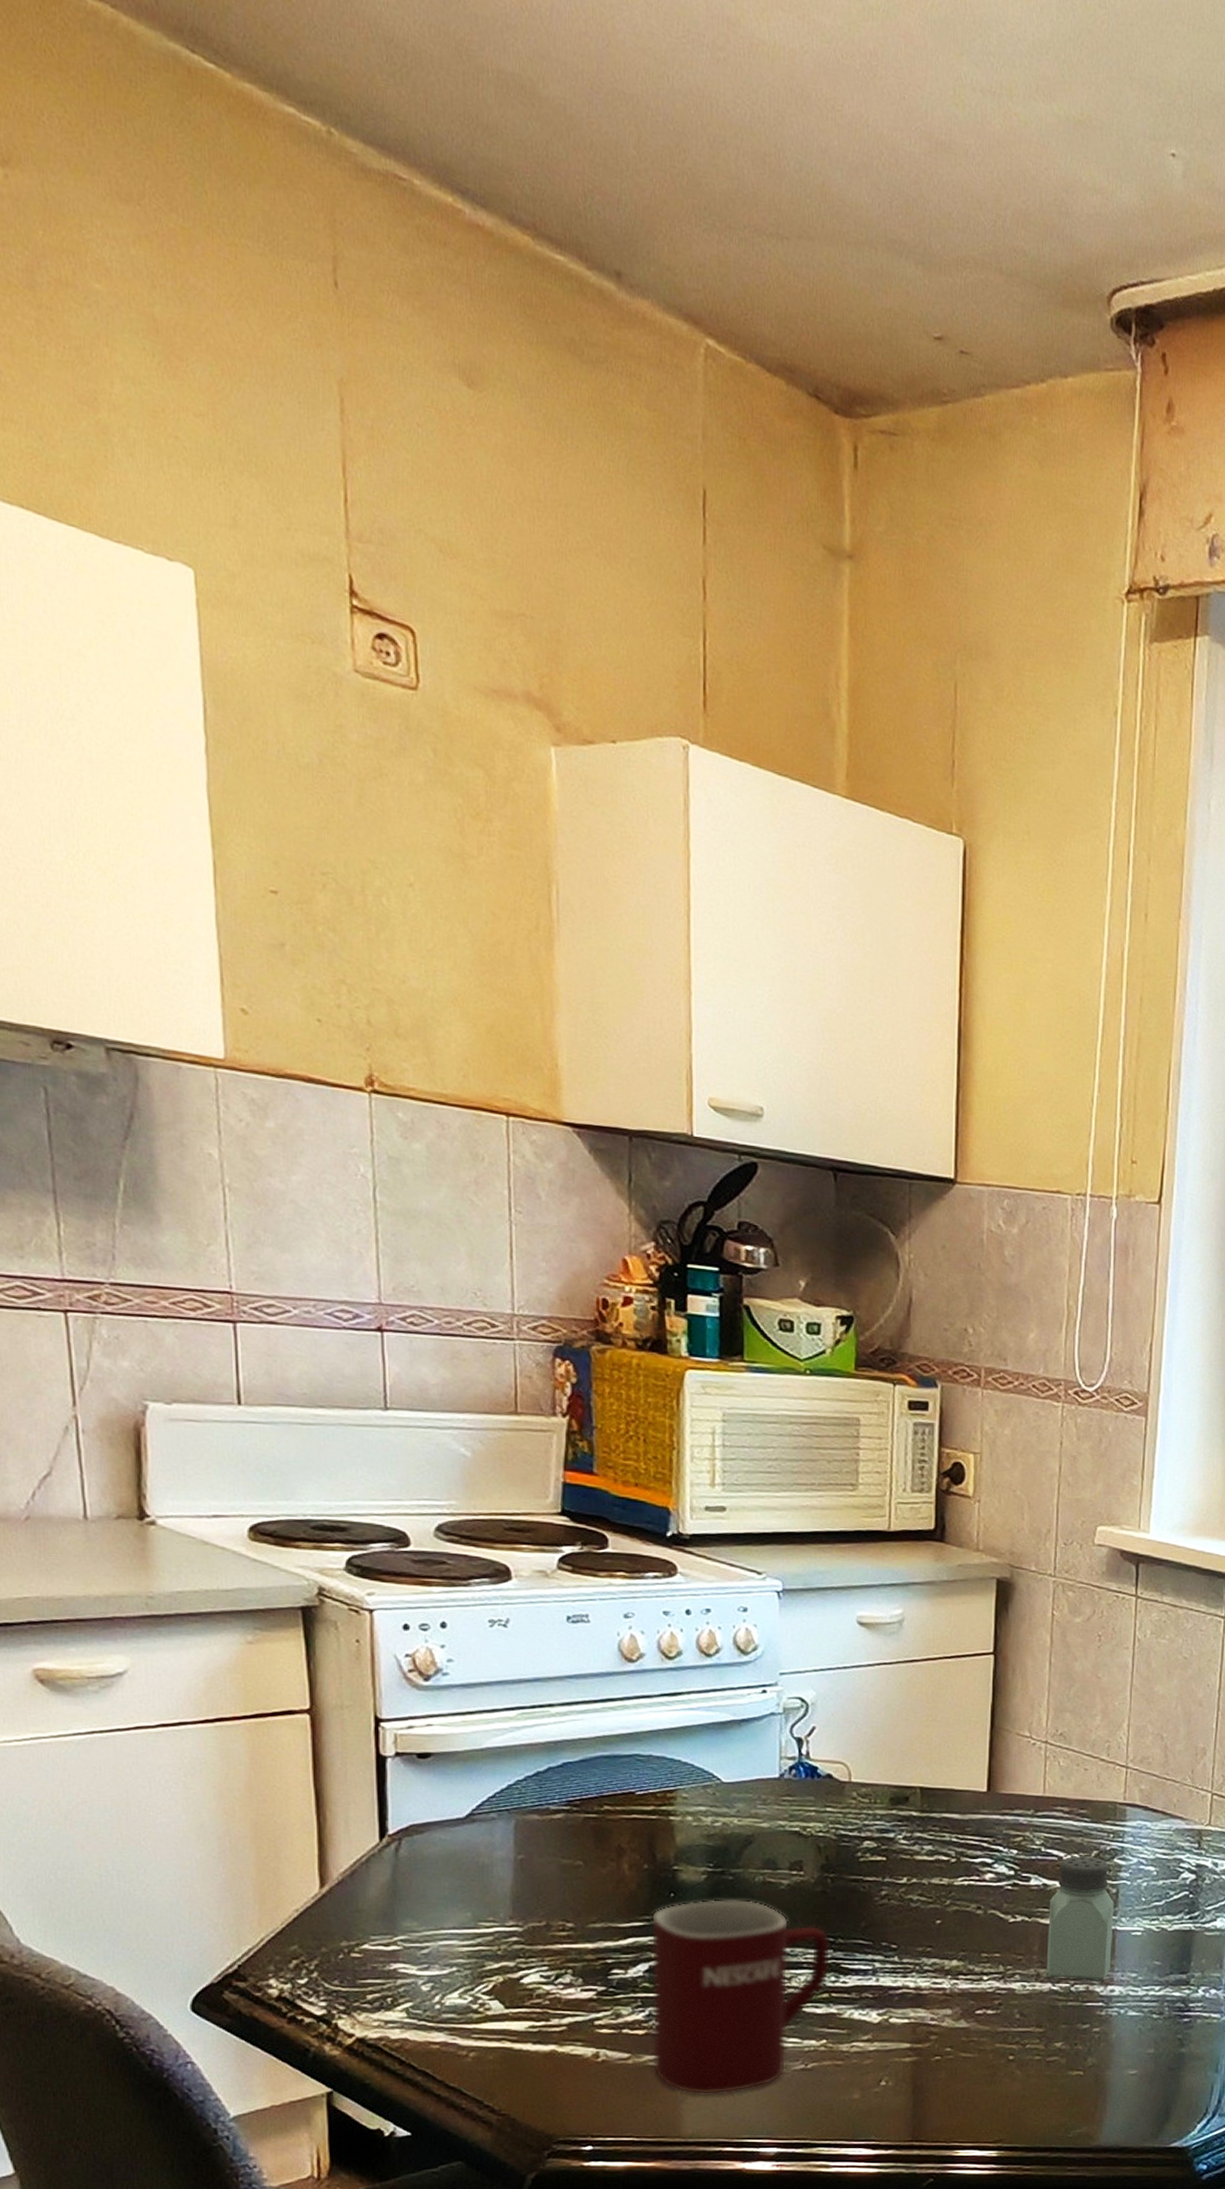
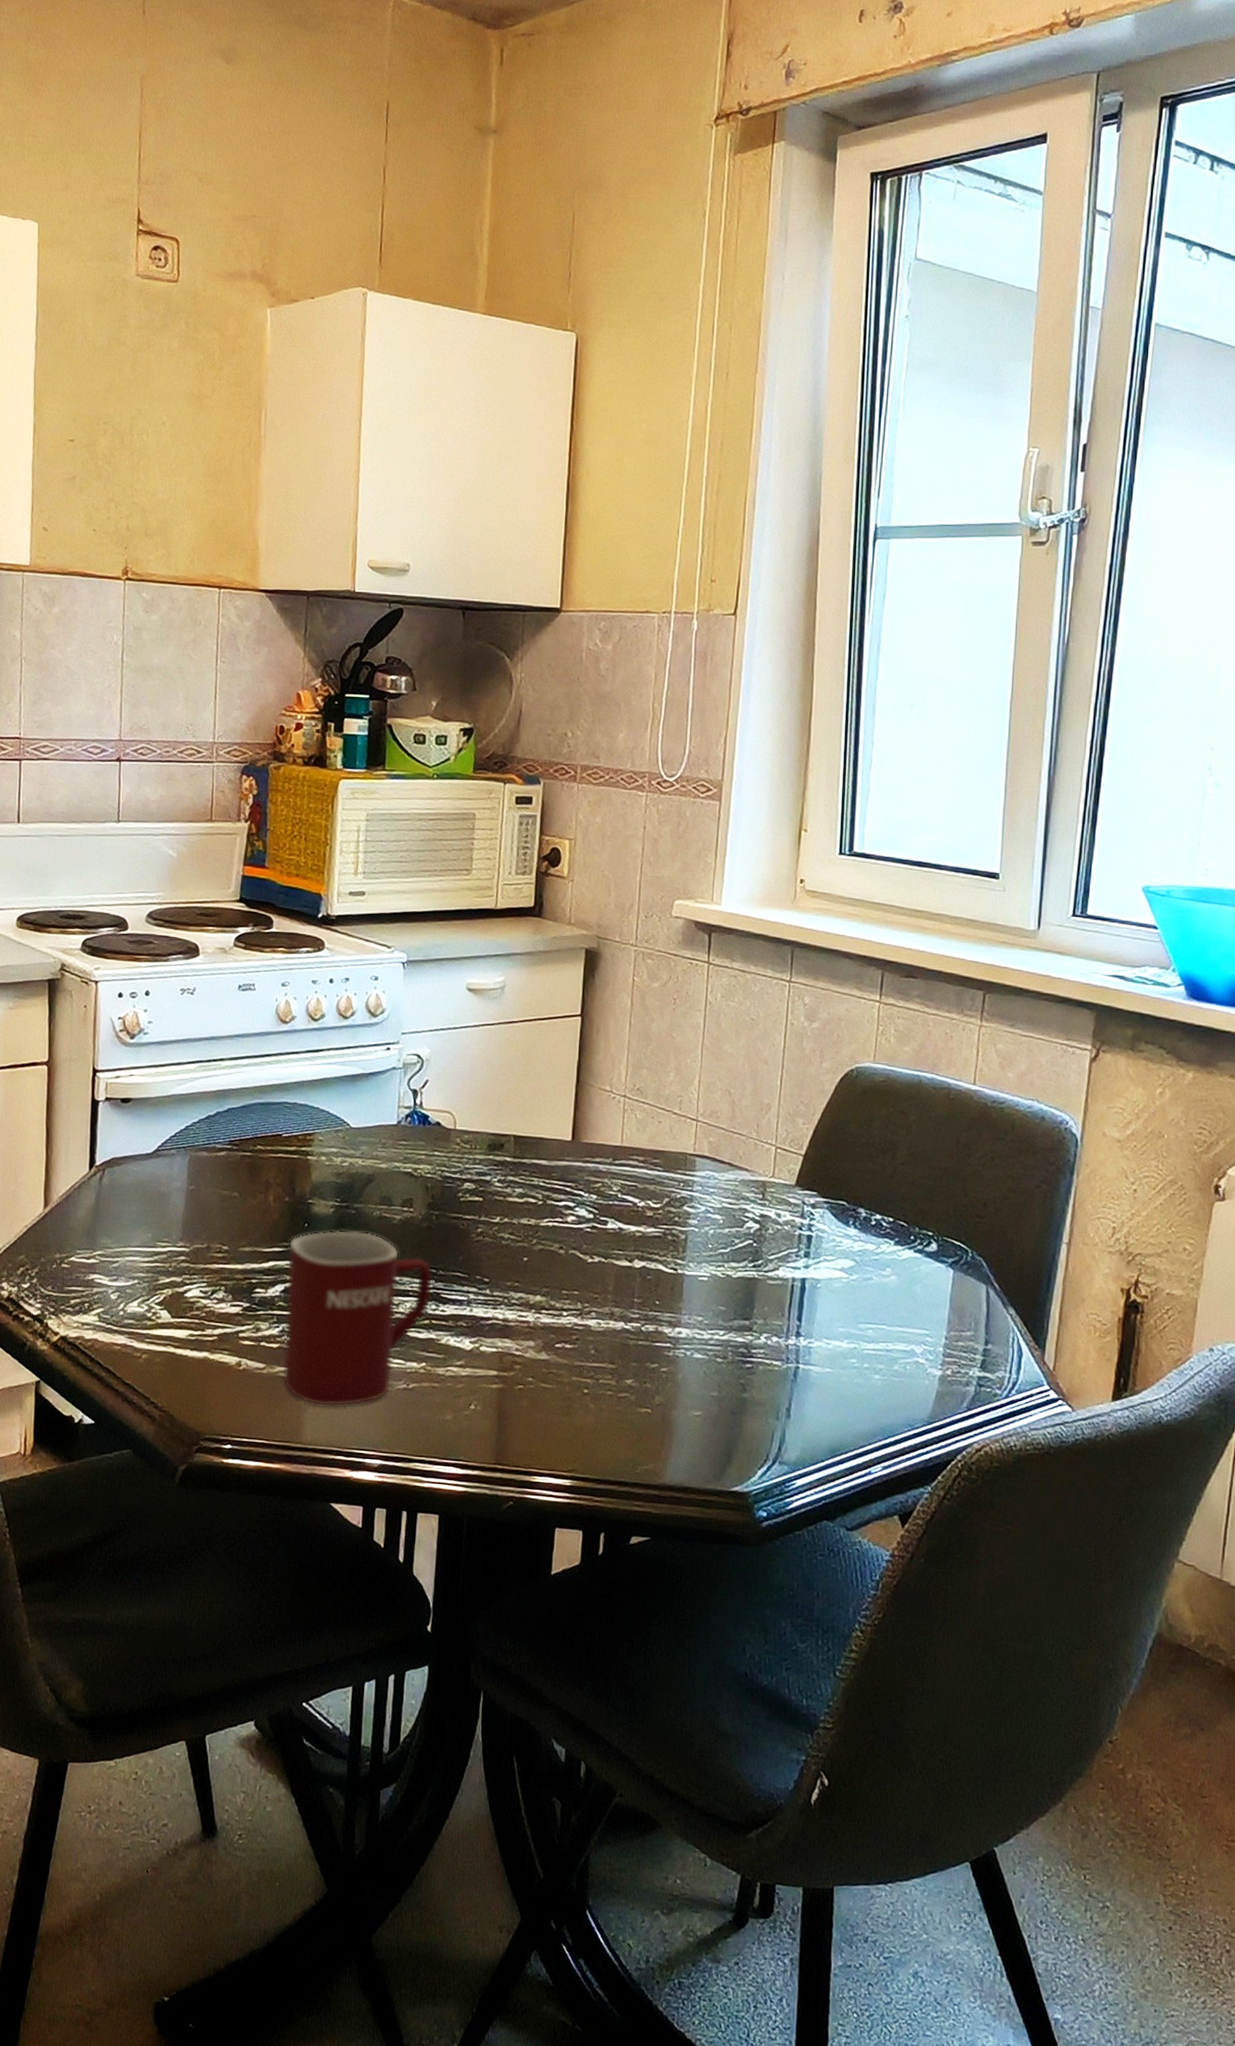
saltshaker: present [1046,1856,1115,1980] -> none [619,1202,683,1321]

